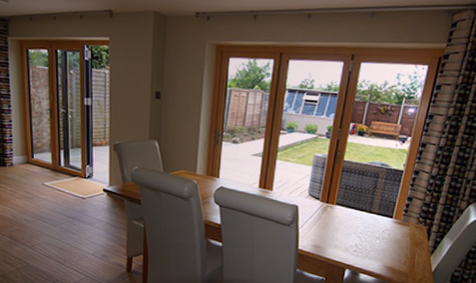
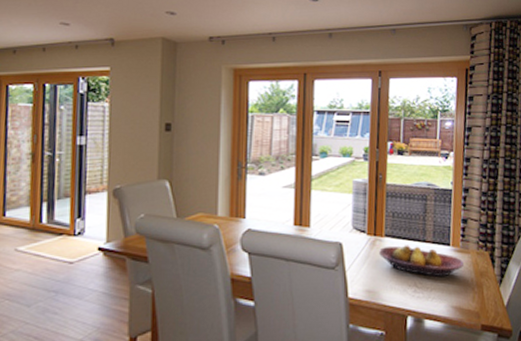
fruit bowl: none [329,213,402,243] -> present [379,245,463,278]

